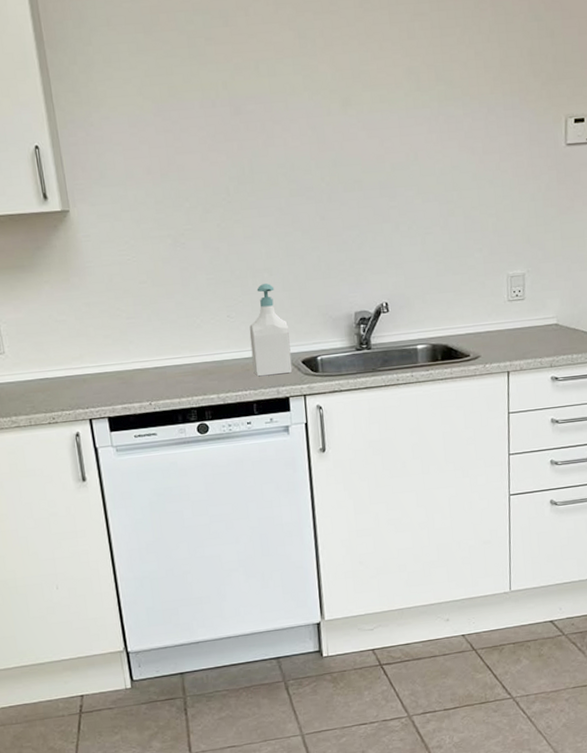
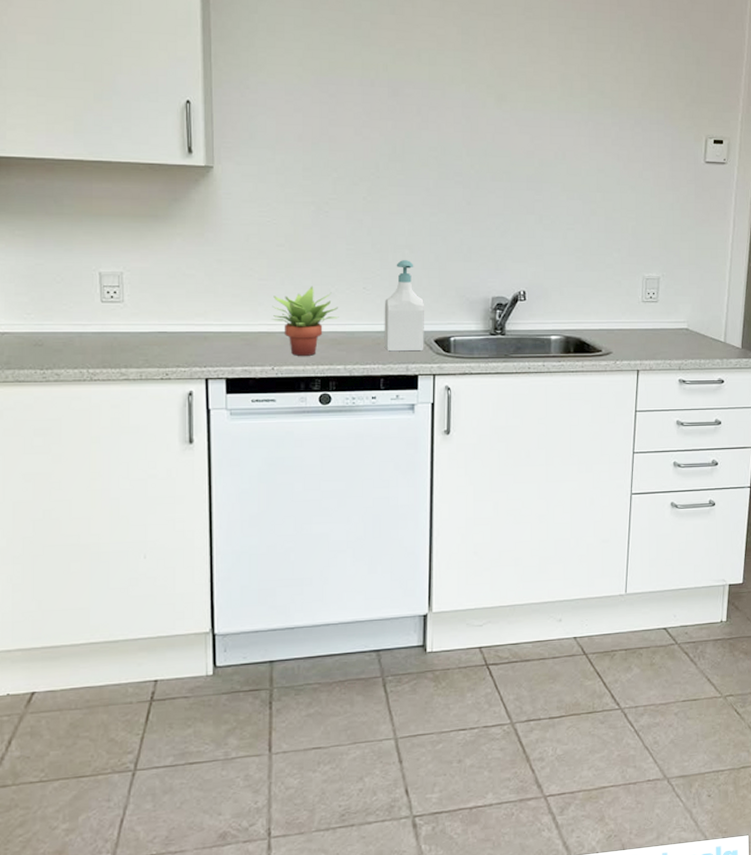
succulent plant: none [142,319,207,390] -> present [272,286,339,356]

